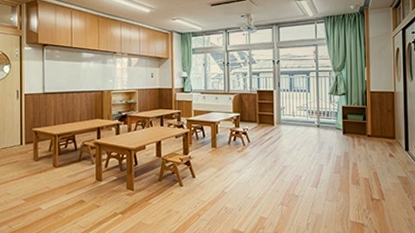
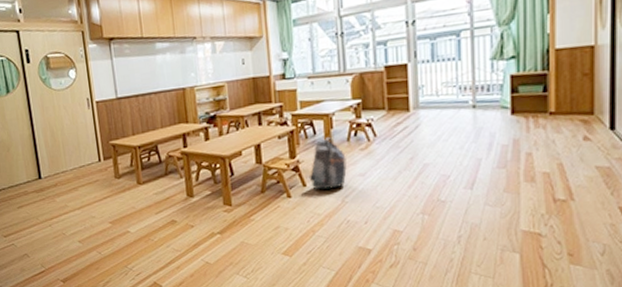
backpack: none [197,139,227,181] -> present [309,136,347,190]

